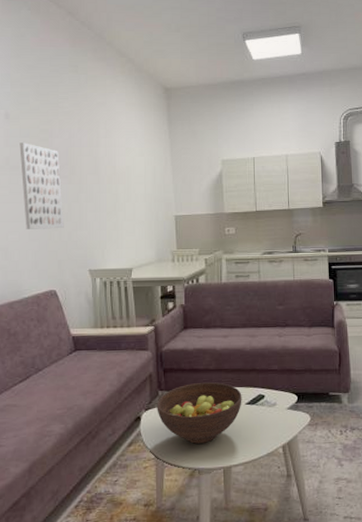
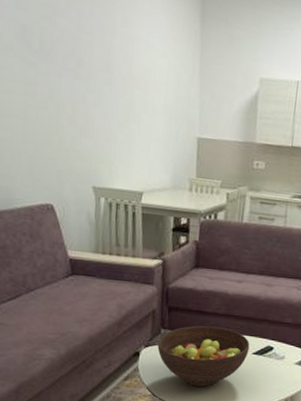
wall art: present [19,143,64,229] -> none [14,16,67,134]

